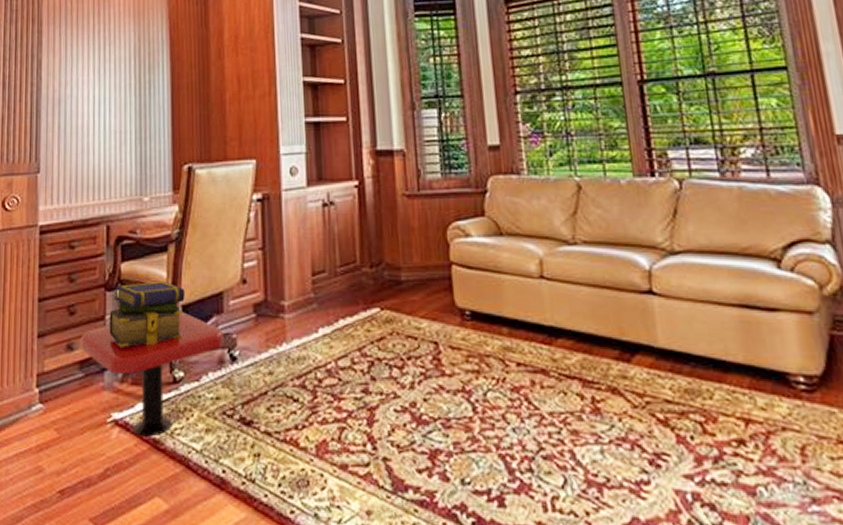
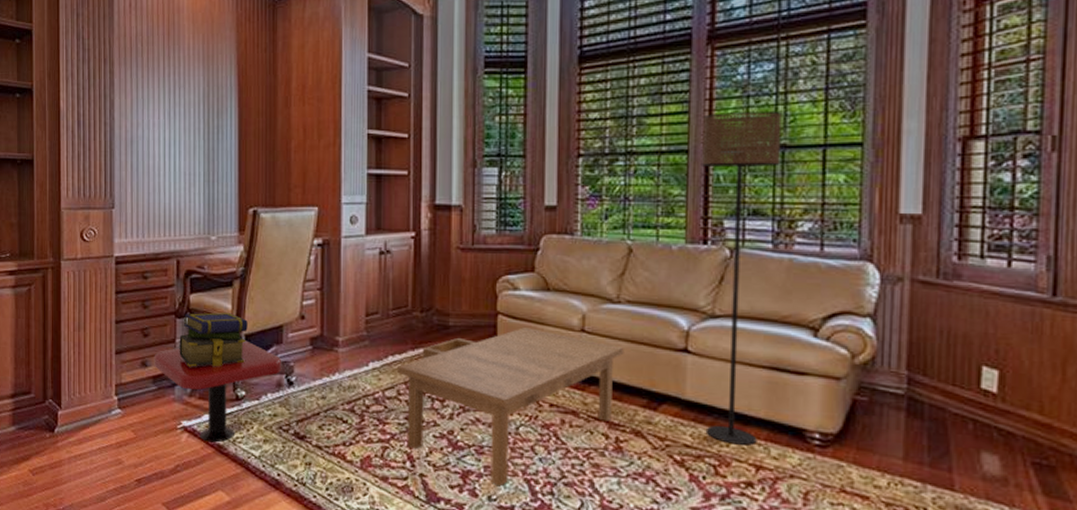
coffee table: none [350,278,588,466] -> present [398,328,624,487]
floor lamp: none [631,39,741,396] -> present [702,110,782,446]

